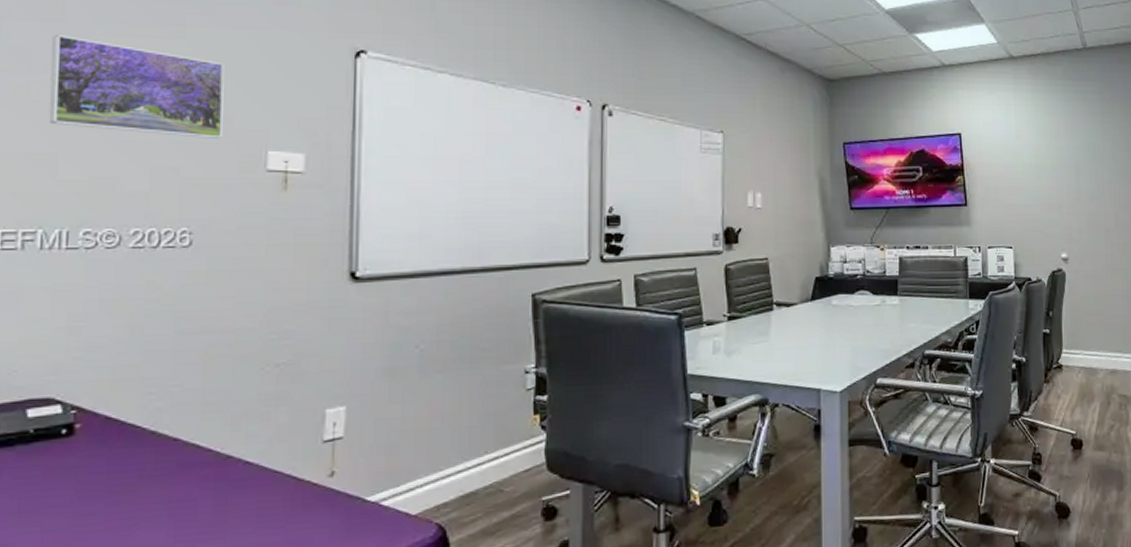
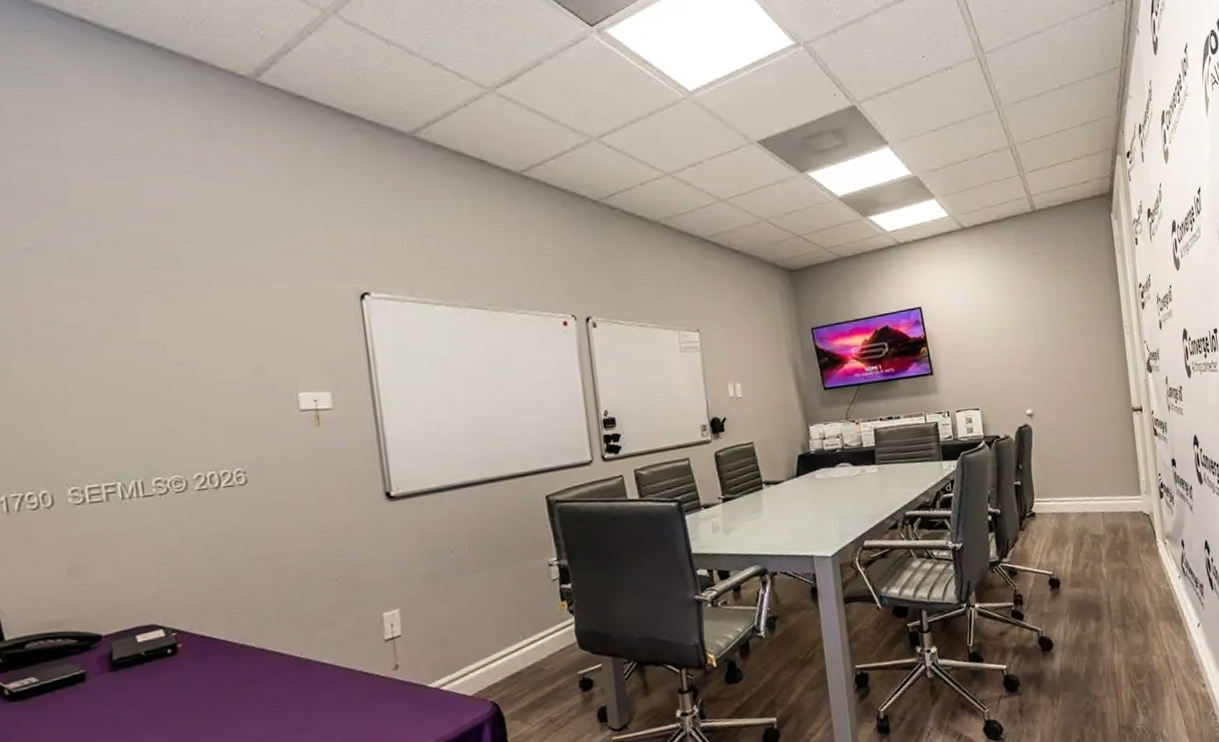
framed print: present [49,35,225,138] -> none [98,309,257,390]

